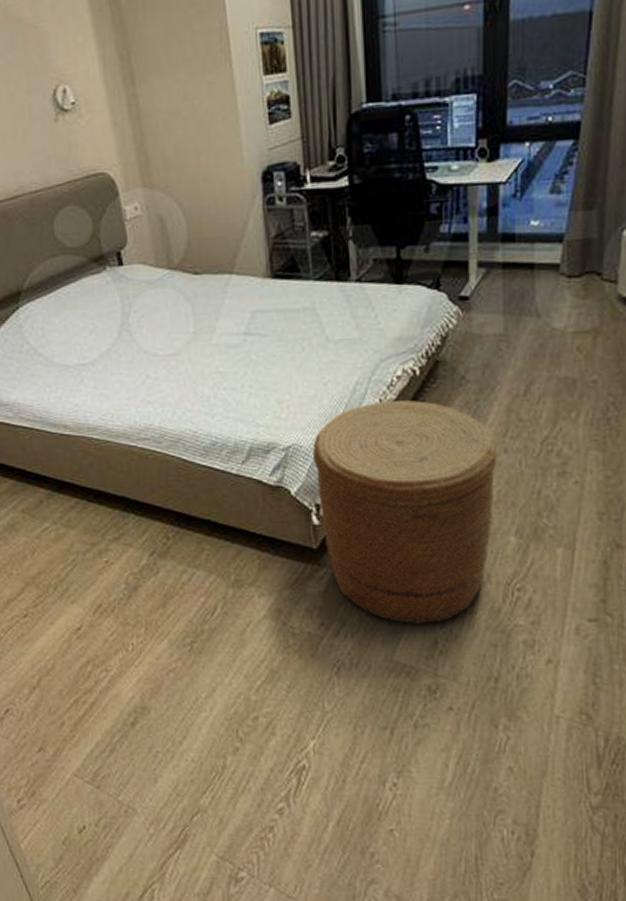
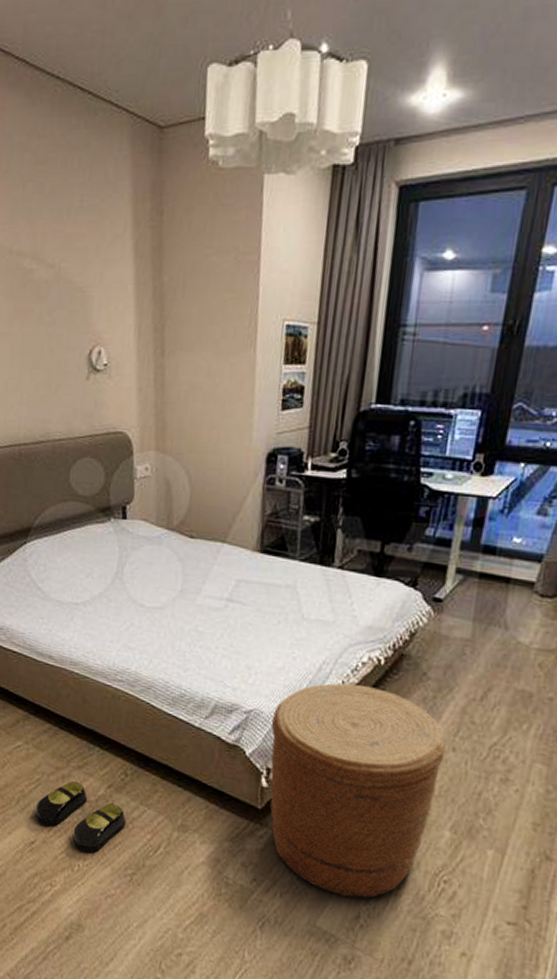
slippers: none [75,554,177,629] -> present [35,780,127,853]

